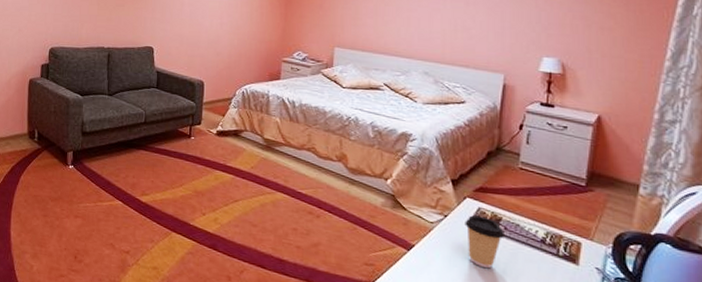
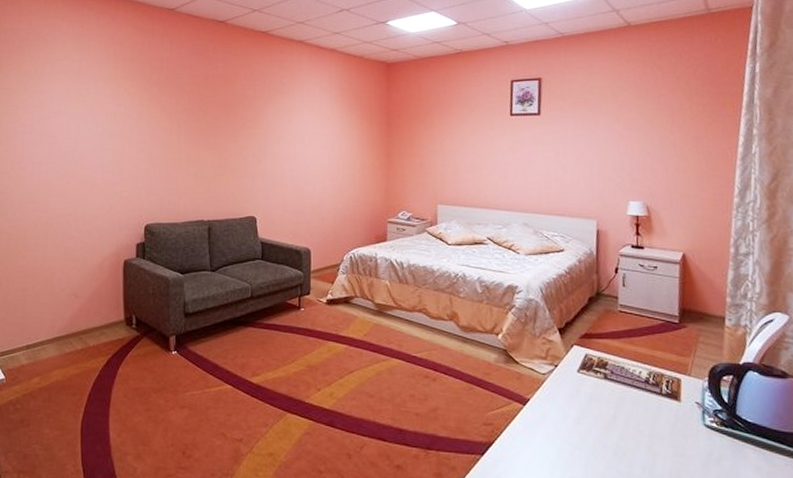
coffee cup: present [465,215,504,269] -> none [574,362,612,415]

